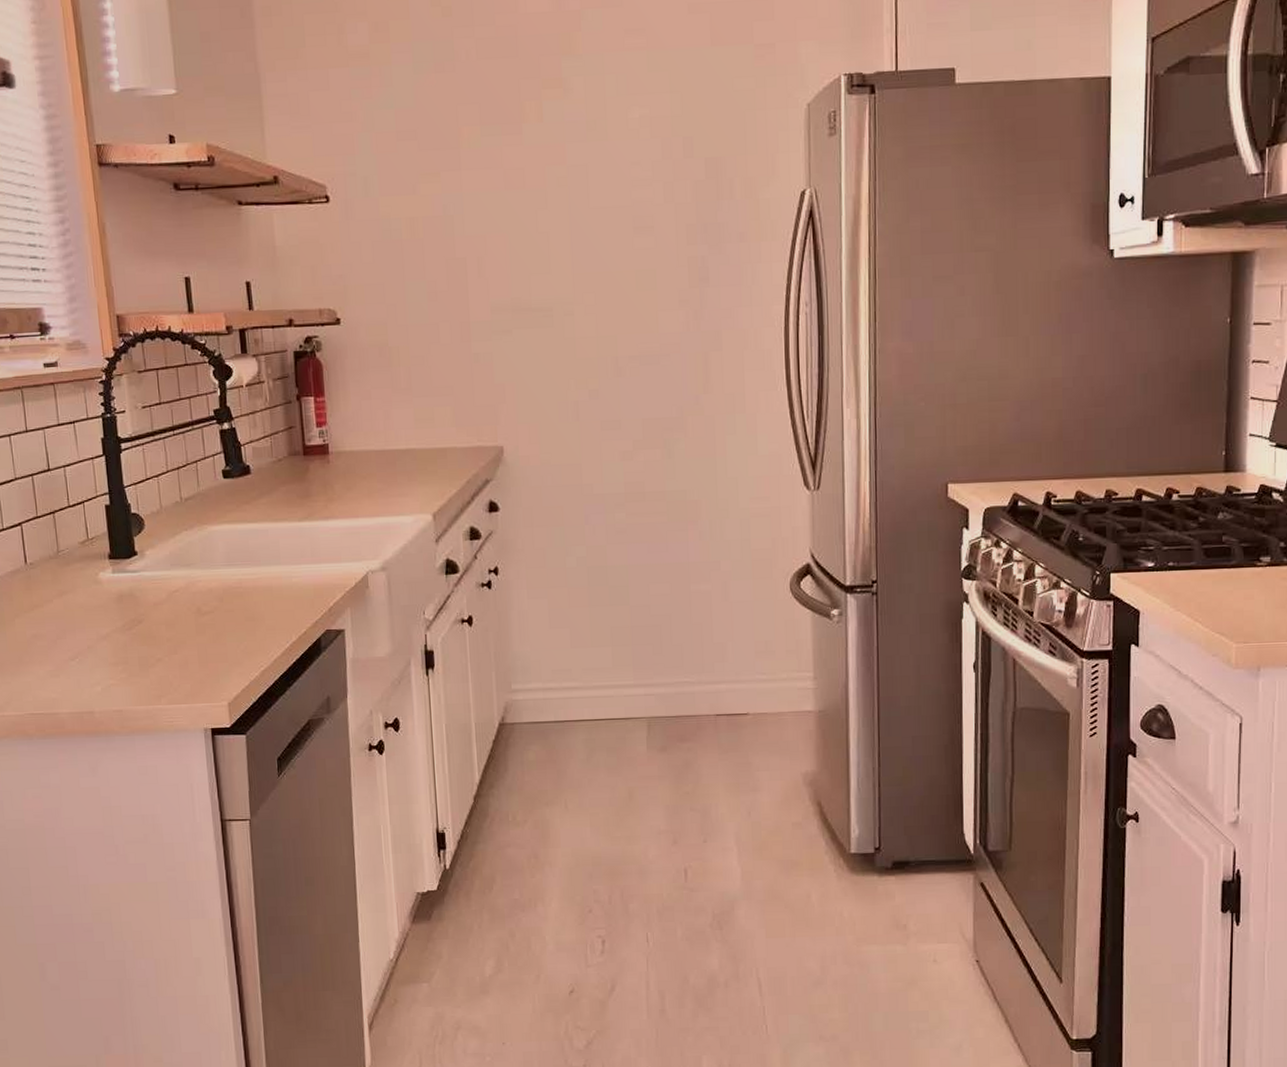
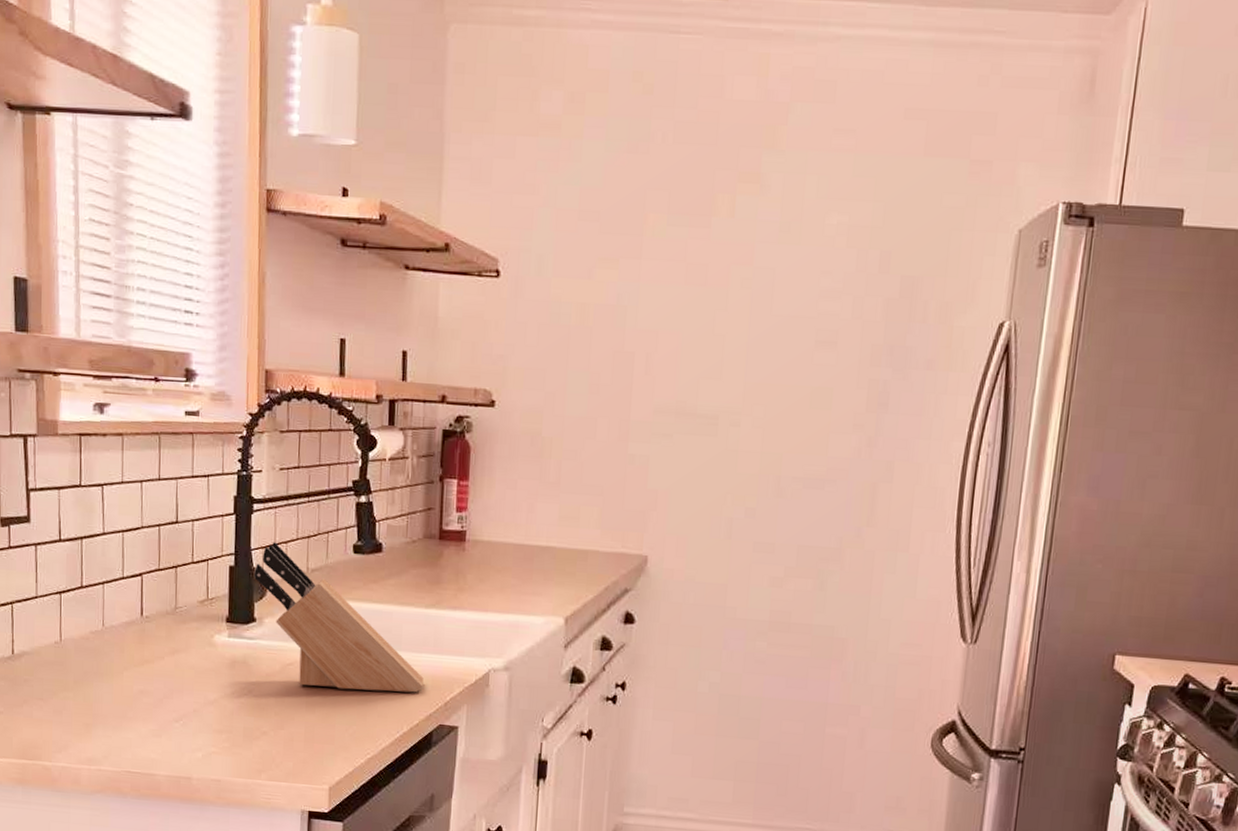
knife block: none [130,477,306,610] -> present [254,542,424,693]

